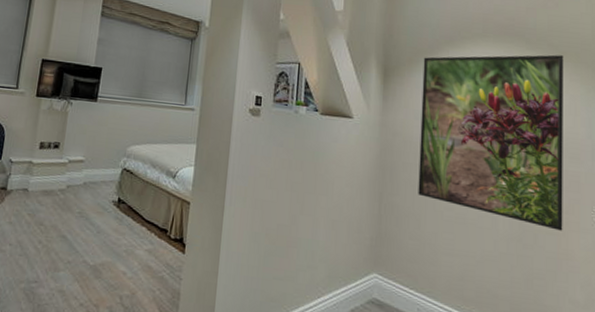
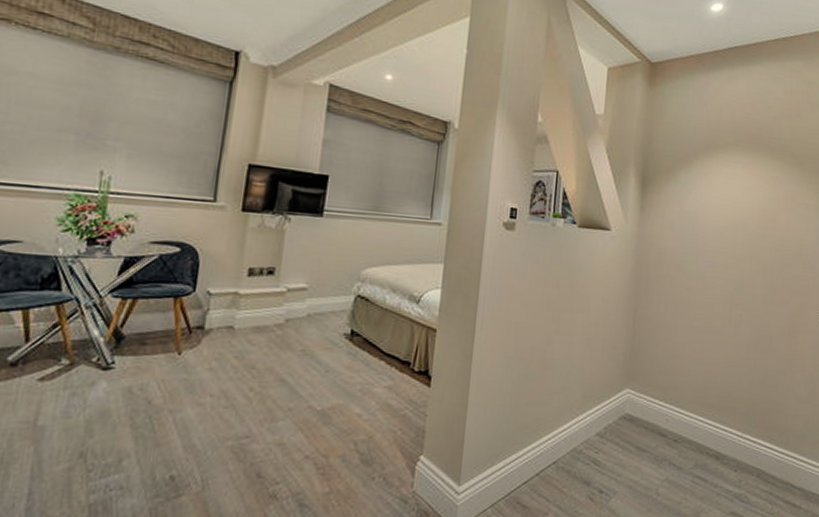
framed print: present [418,54,564,231] -> none [670,164,802,333]

